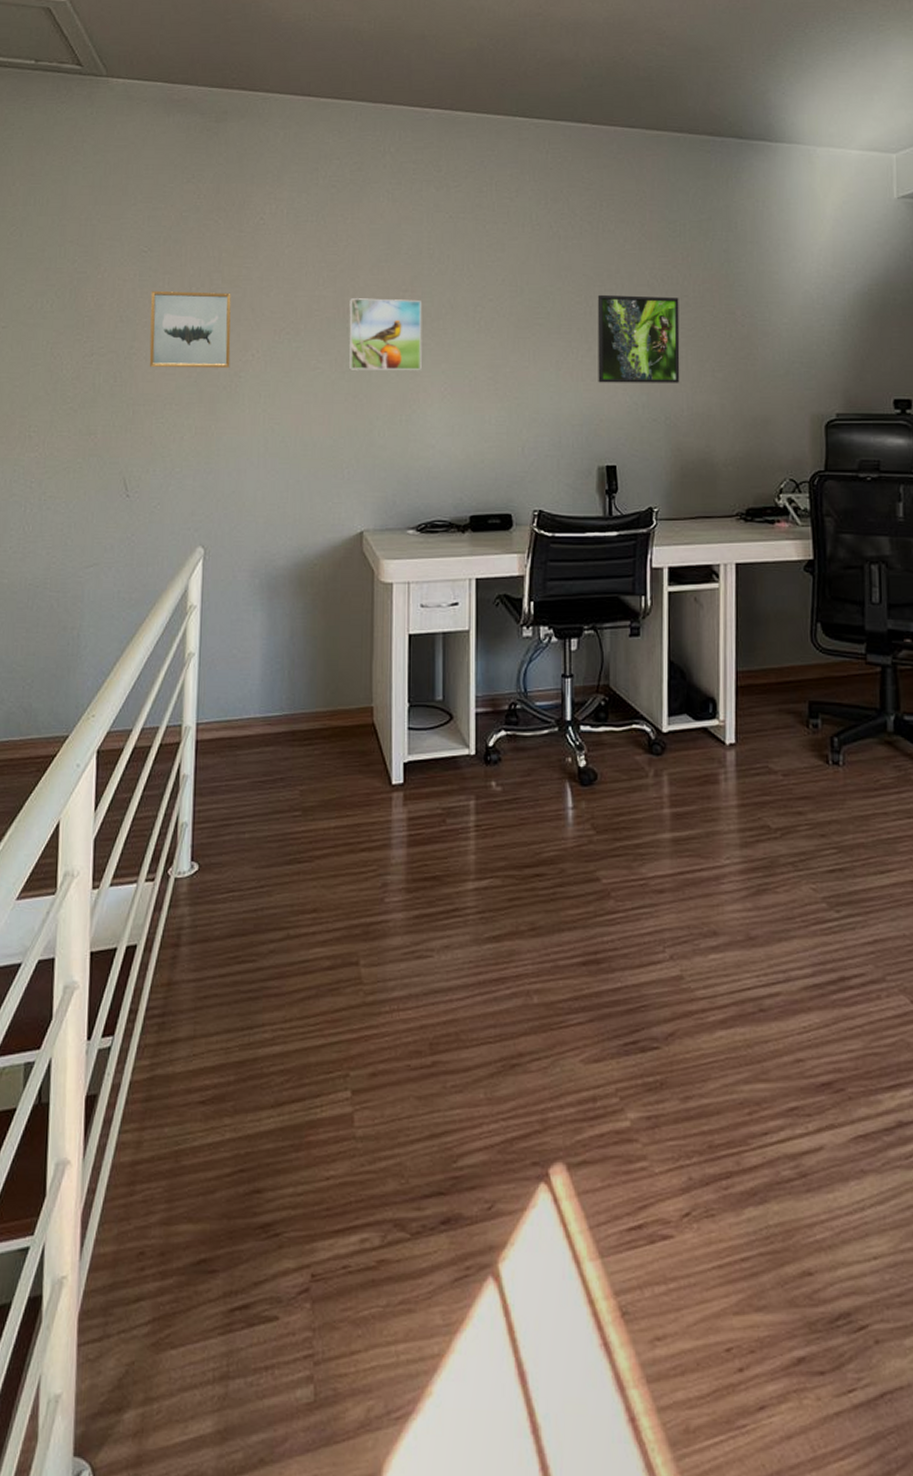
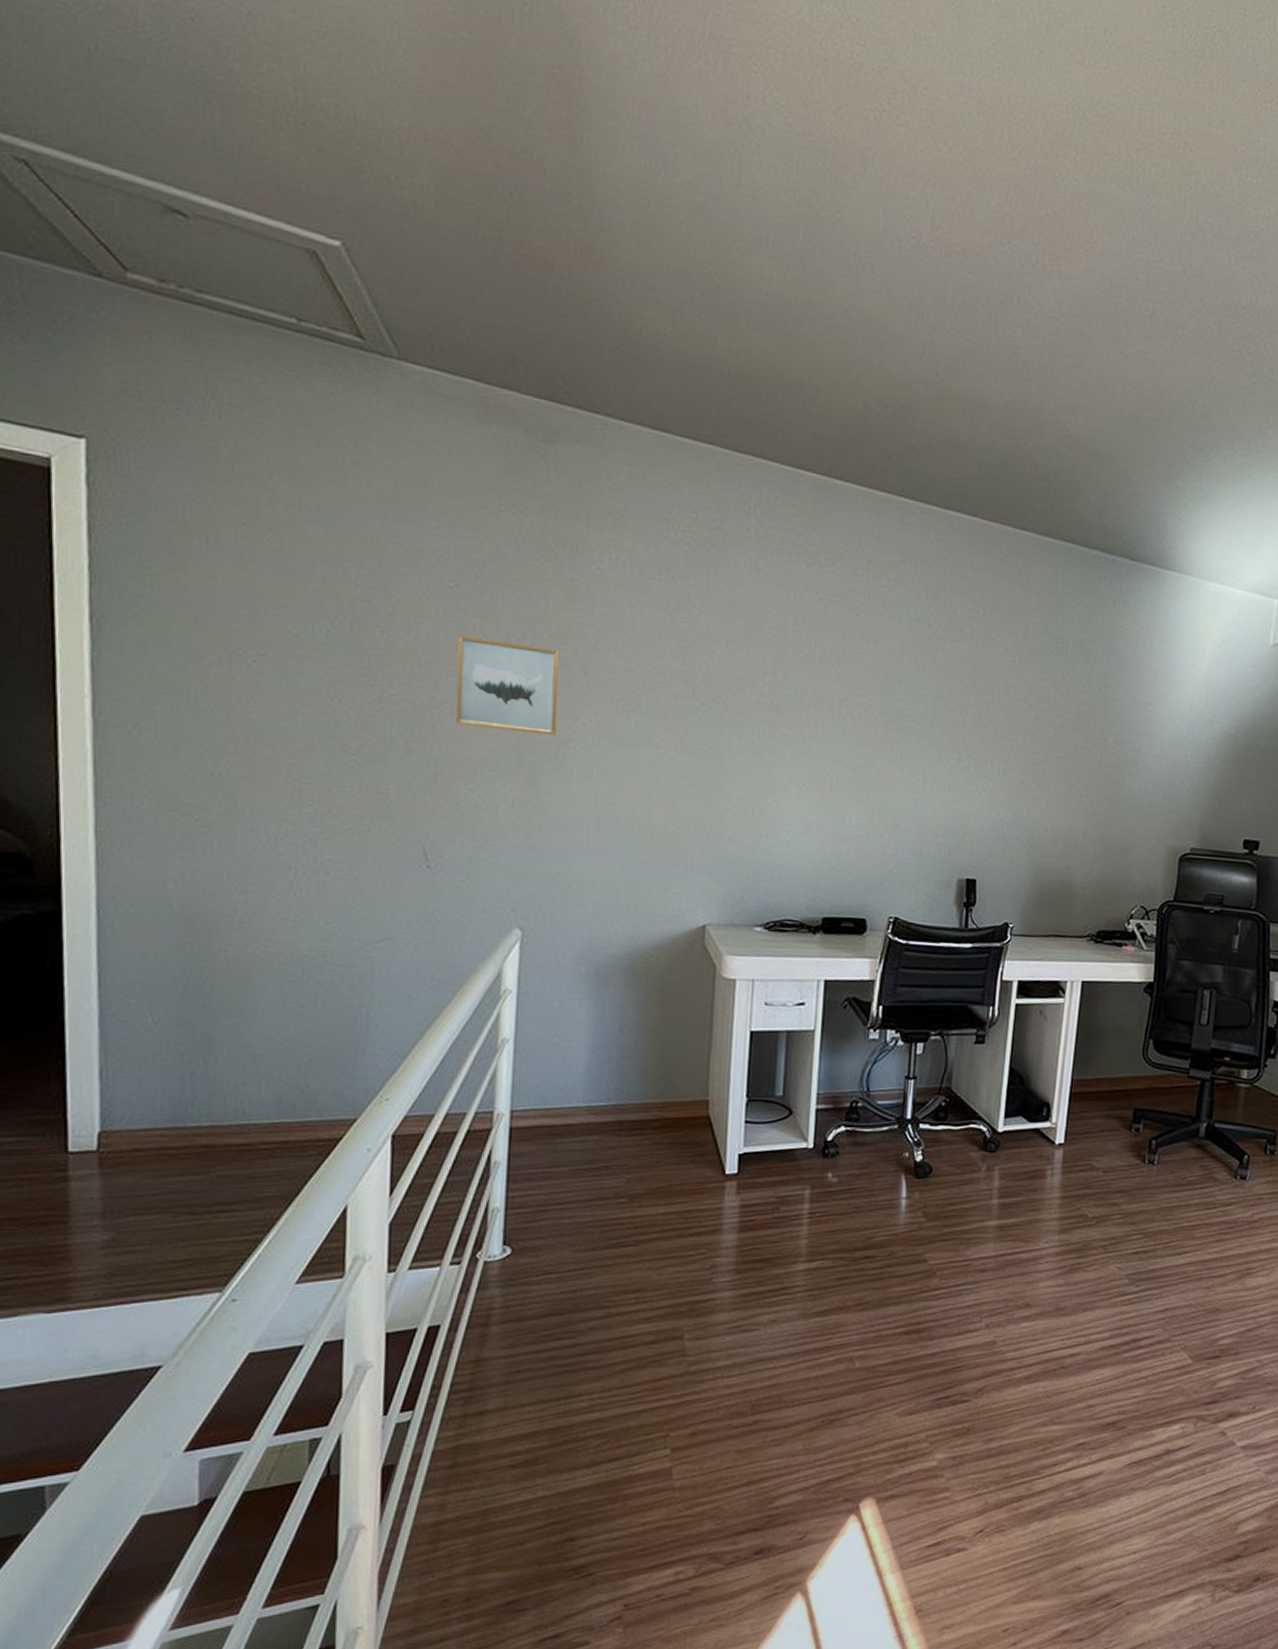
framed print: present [348,298,422,371] -> none [697,674,783,763]
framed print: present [597,294,680,383] -> none [965,704,1054,803]

